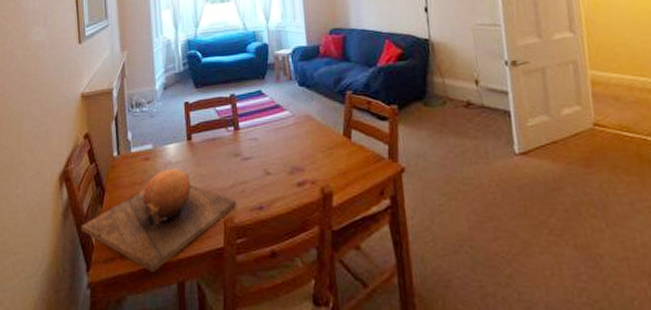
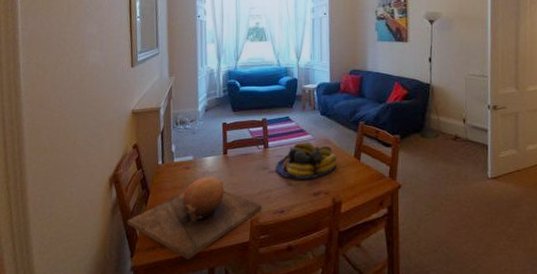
fruit bowl: none [250,119,324,166] -> present [276,141,338,179]

